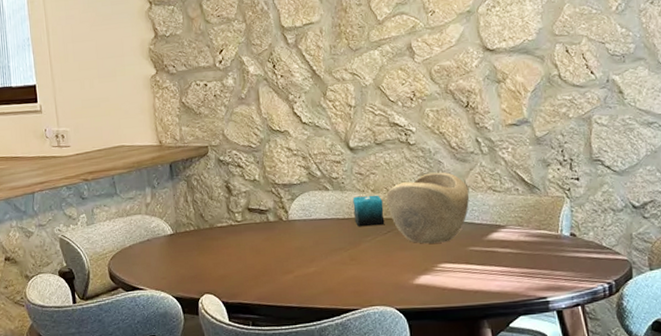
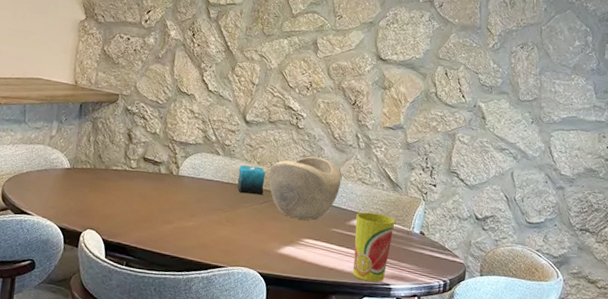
cup: none [493,221,540,298] -> present [352,212,395,282]

